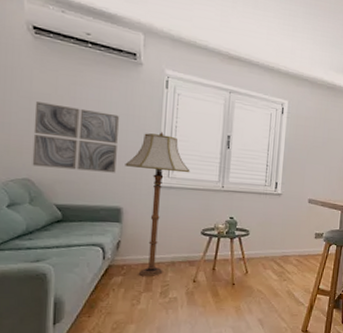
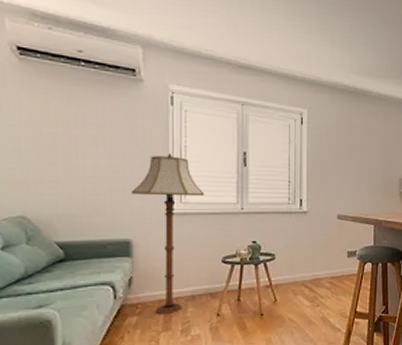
wall art: present [32,102,120,173] -> none [25,130,123,203]

